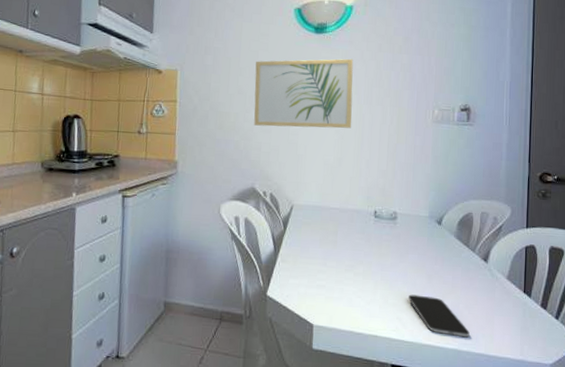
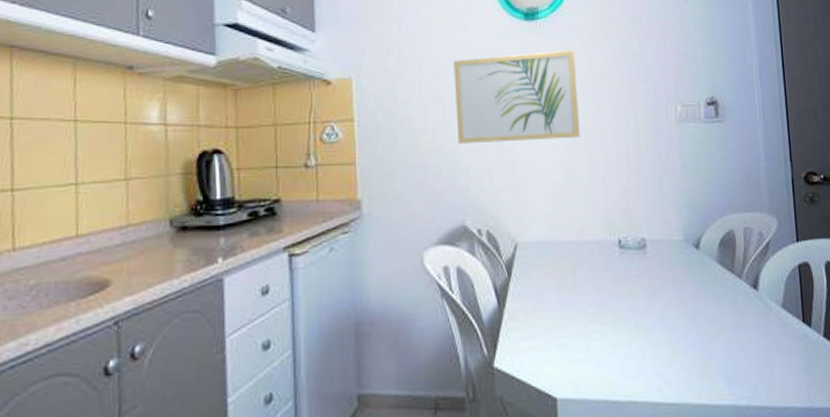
smartphone: present [409,294,470,338] -> none [670,341,747,389]

